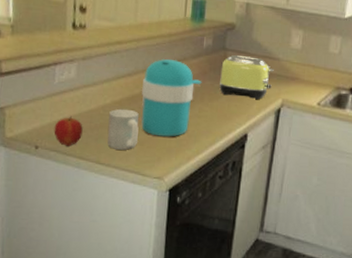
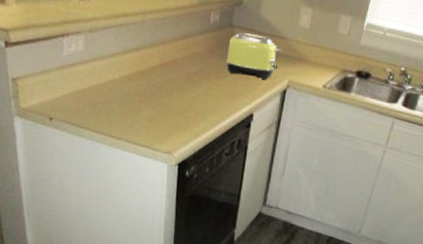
apple: present [54,116,83,146] -> none [66,89,94,119]
mug: present [107,108,139,150] -> none [118,84,148,125]
coffee maker: present [141,59,202,137] -> none [149,34,209,114]

